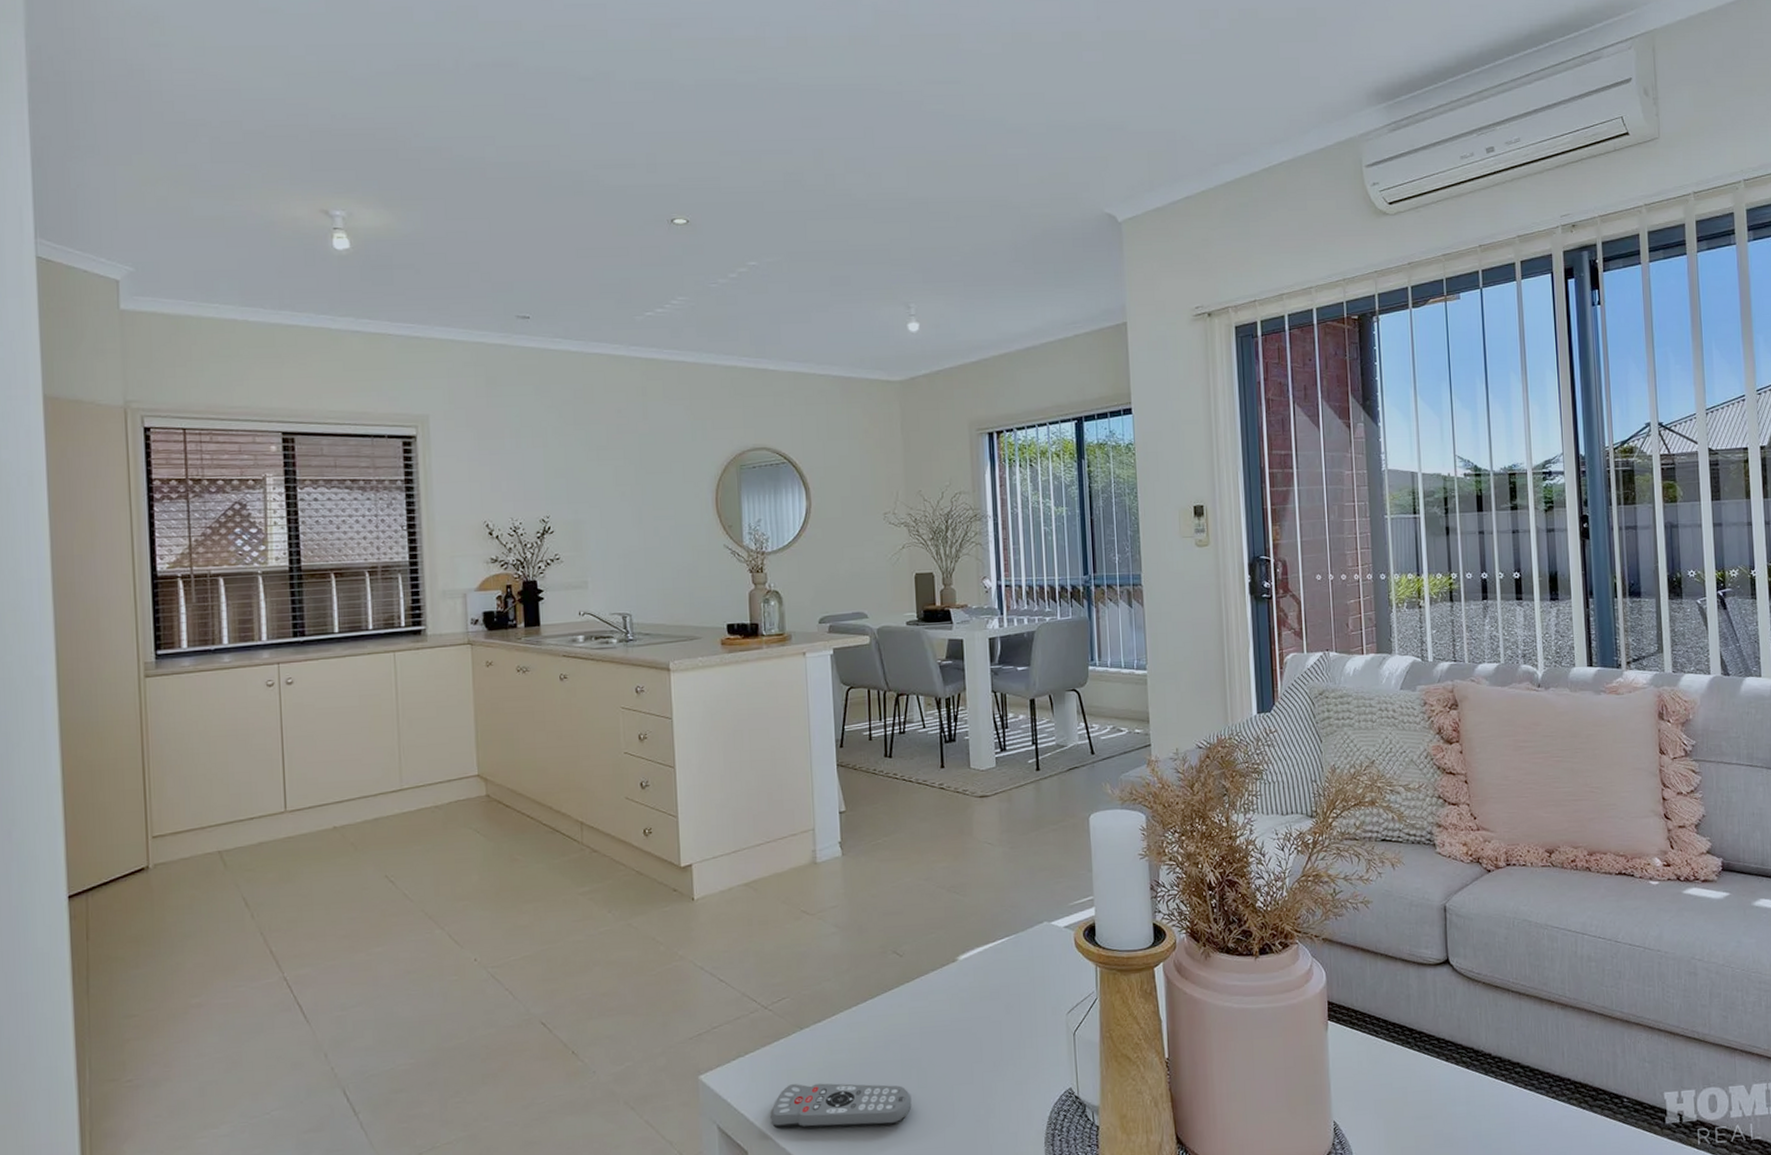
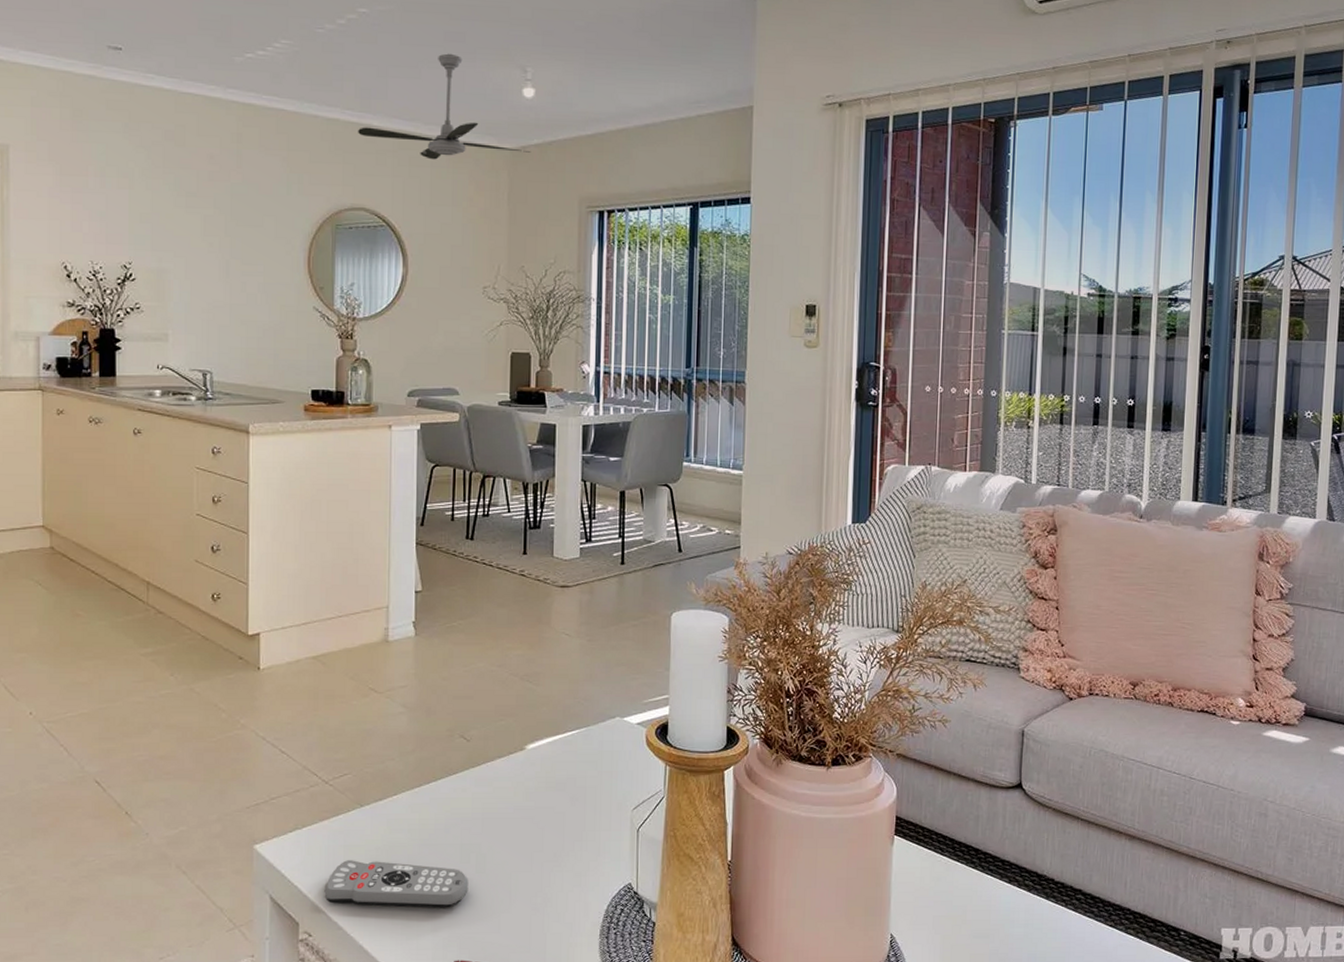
ceiling fan: none [755,296,920,397] -> present [358,53,531,160]

